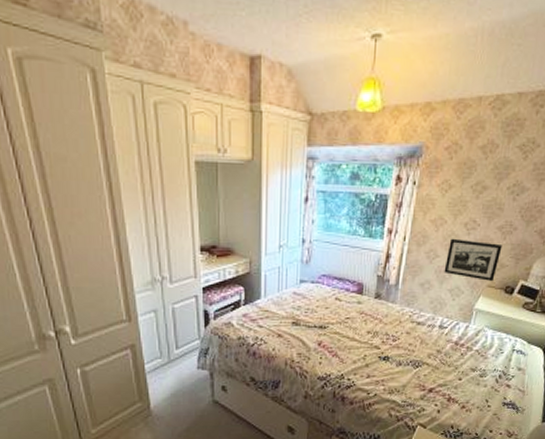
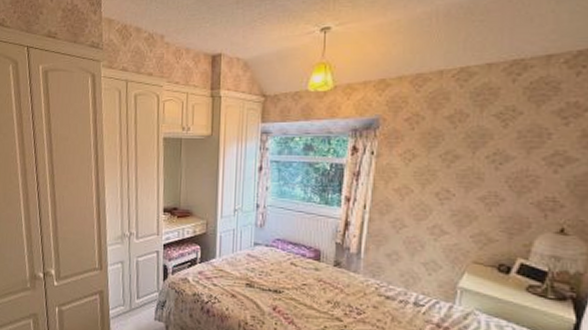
picture frame: present [444,238,503,282] -> none [414,208,488,258]

